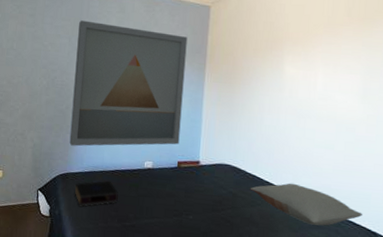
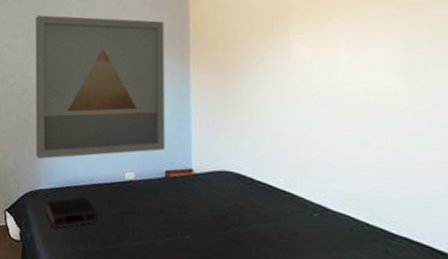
pillow: present [250,183,364,226] -> none [260,191,423,245]

